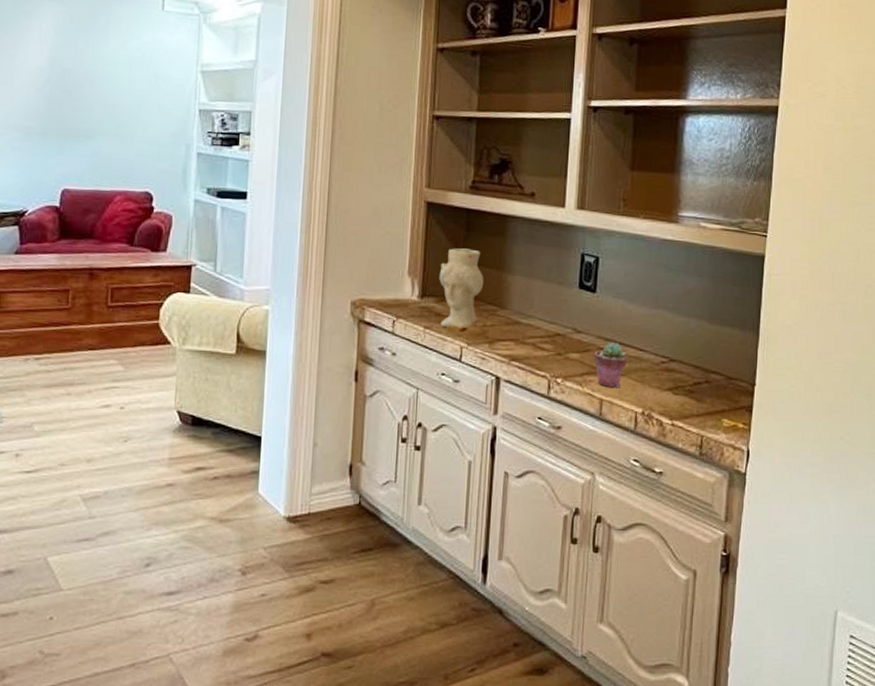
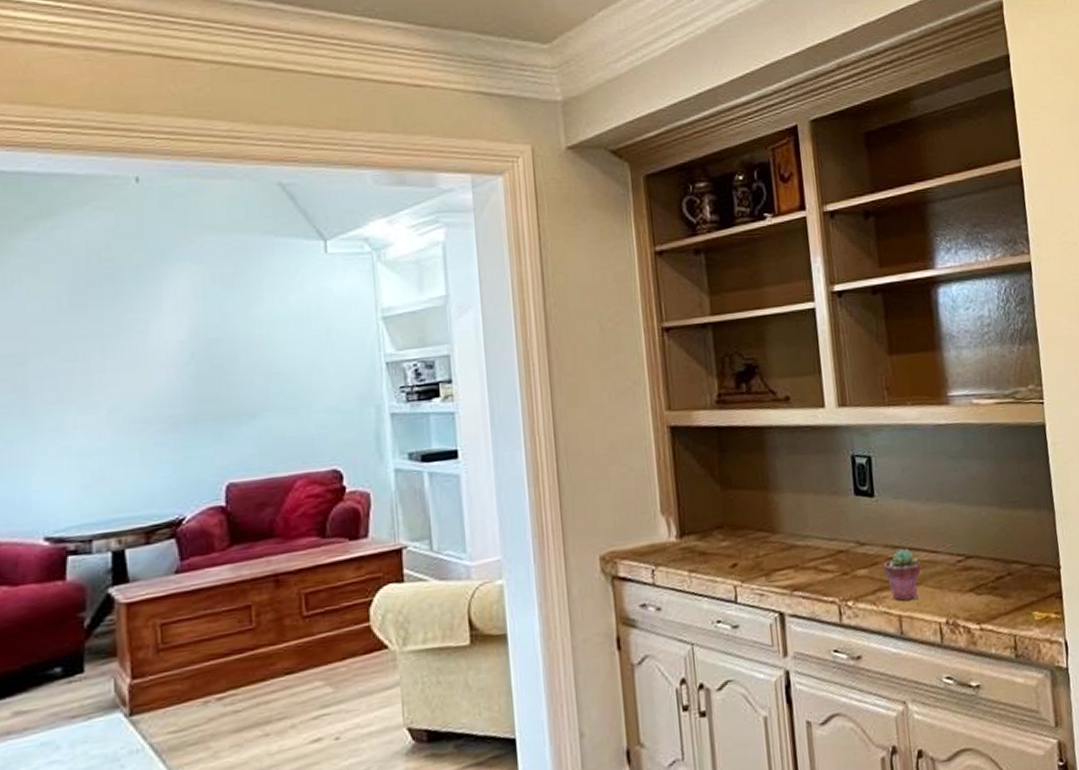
decorative vase: present [439,248,484,328] -> none [696,472,749,567]

